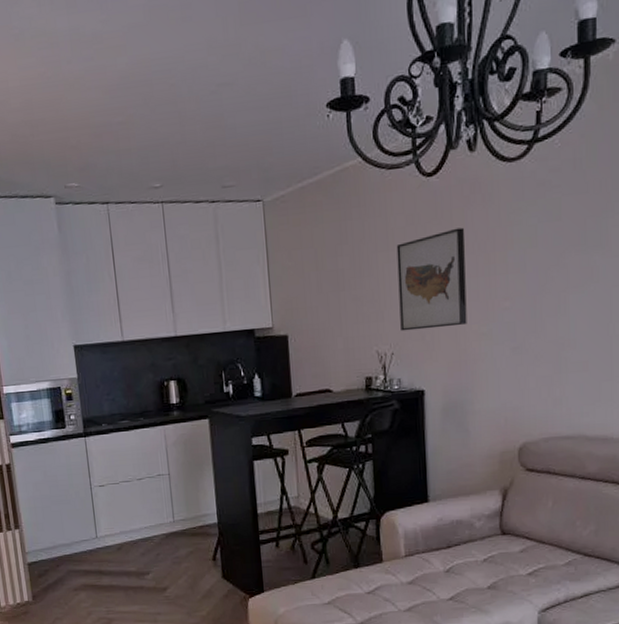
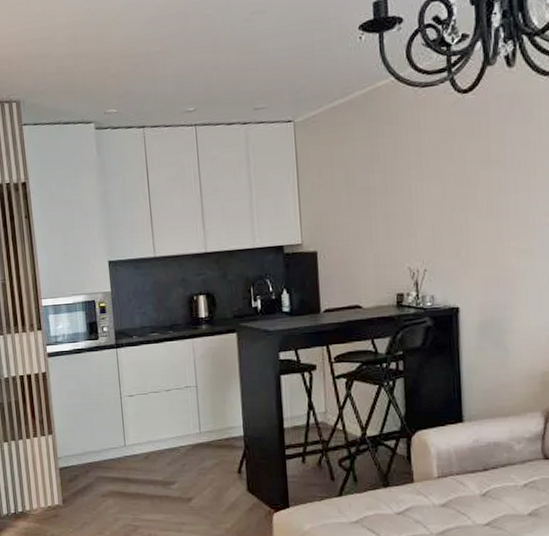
wall art: present [396,227,467,332] -> none [430,143,506,248]

